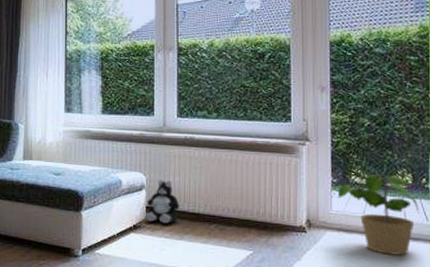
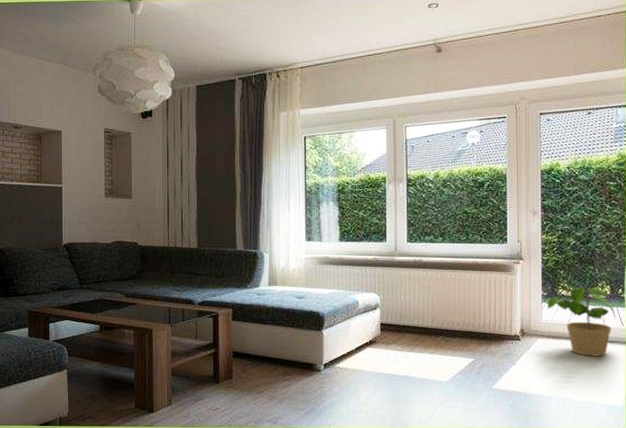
plush toy: present [145,180,180,224] -> none [379,299,411,338]

